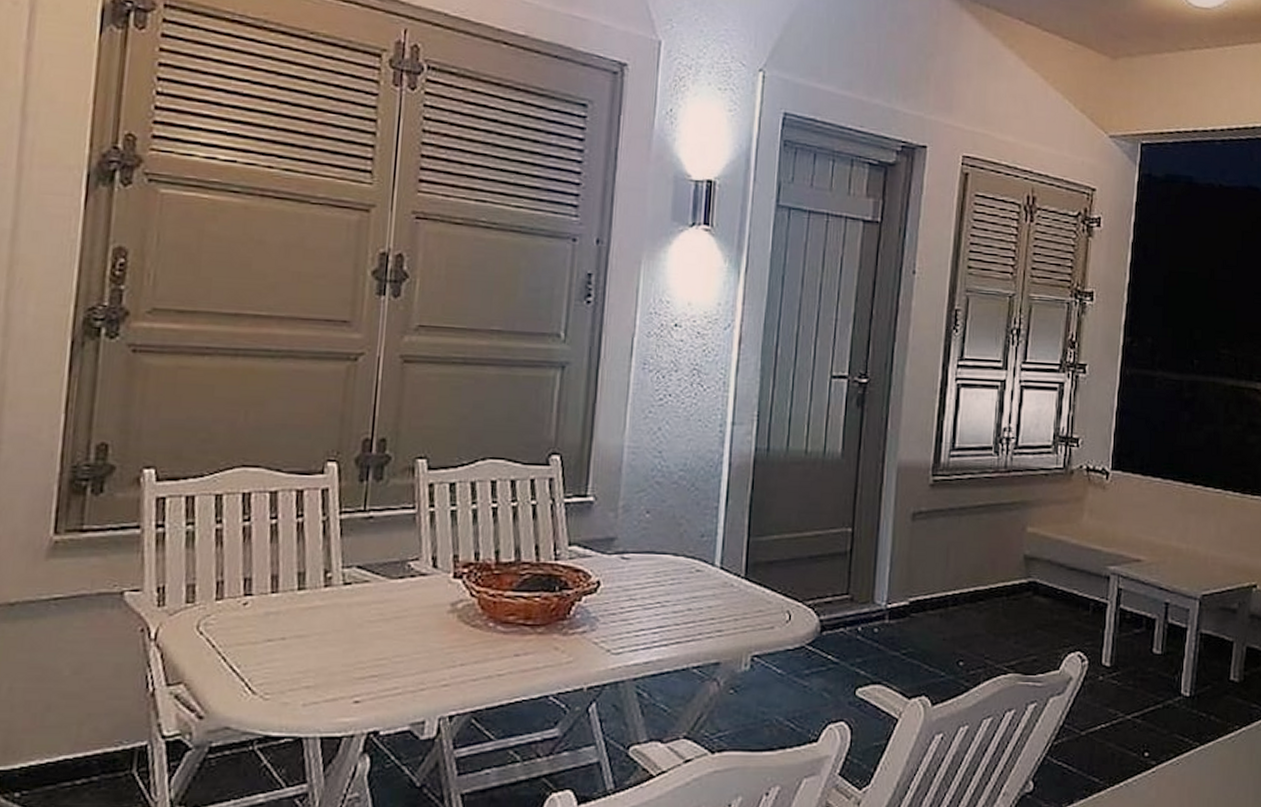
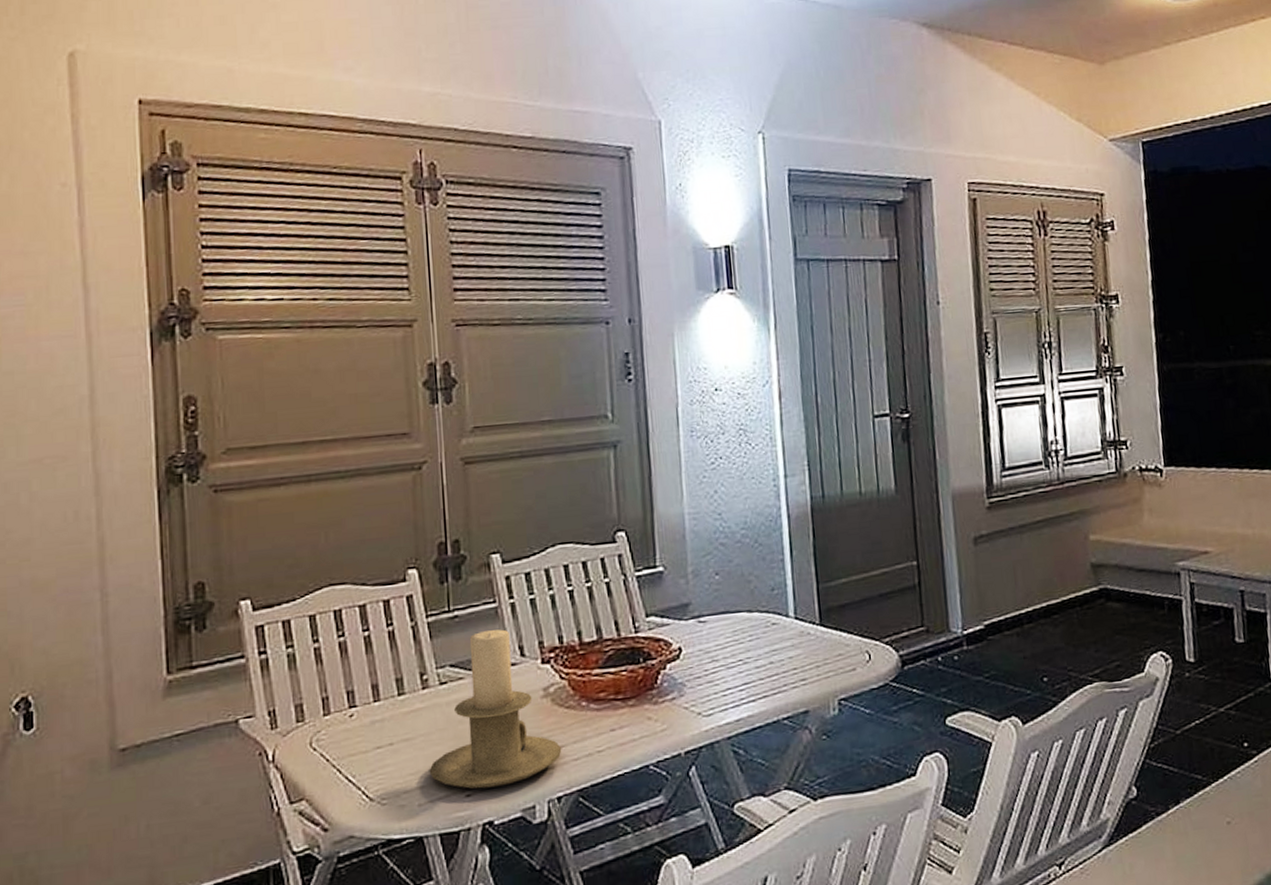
candle holder: none [319,536,462,697] -> present [429,629,562,789]

